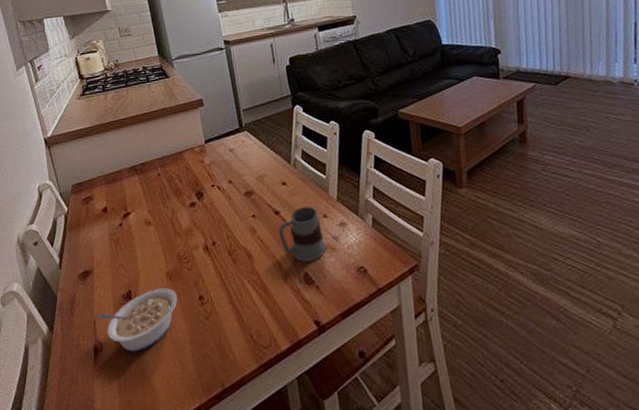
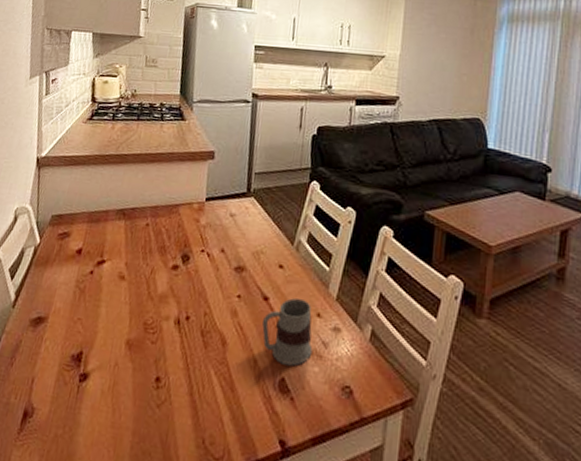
legume: present [98,288,177,352] -> none [38,356,132,428]

